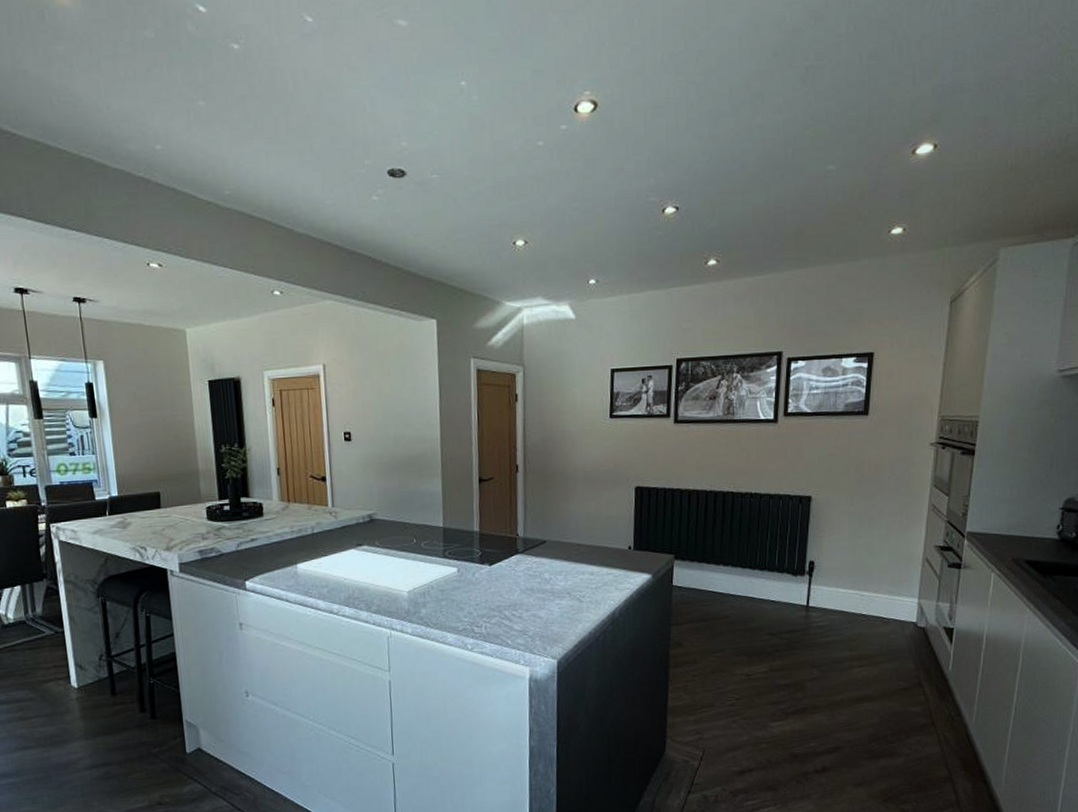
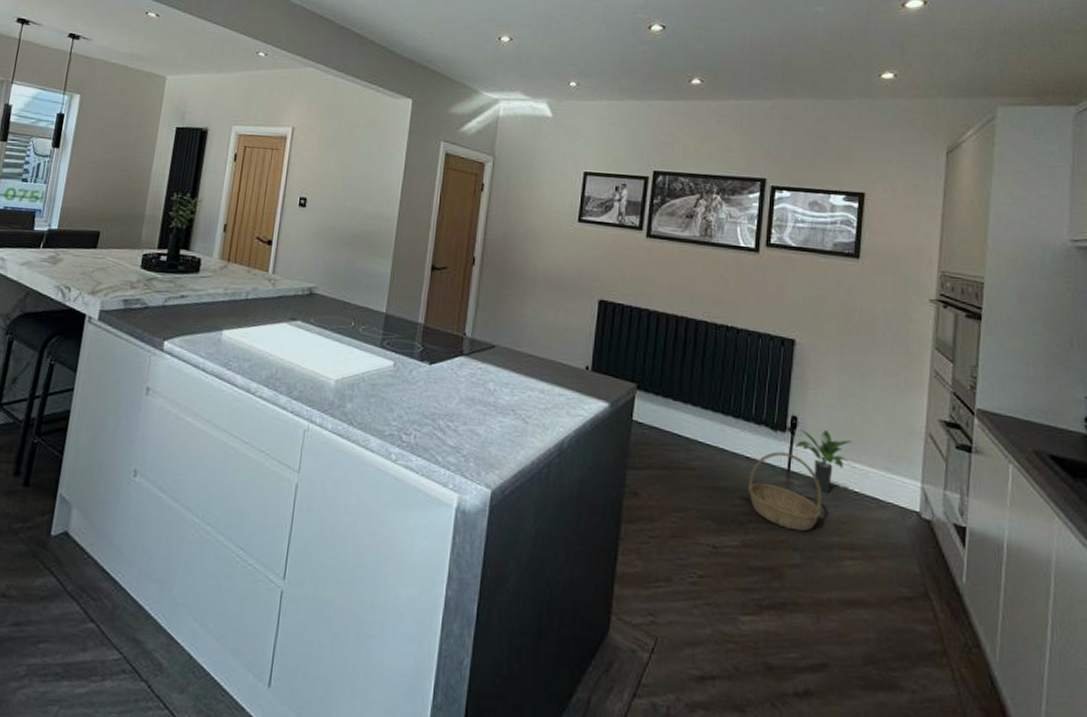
basket: none [773,592,835,653] -> present [748,451,821,532]
potted plant: none [813,569,861,619] -> present [795,430,852,493]

